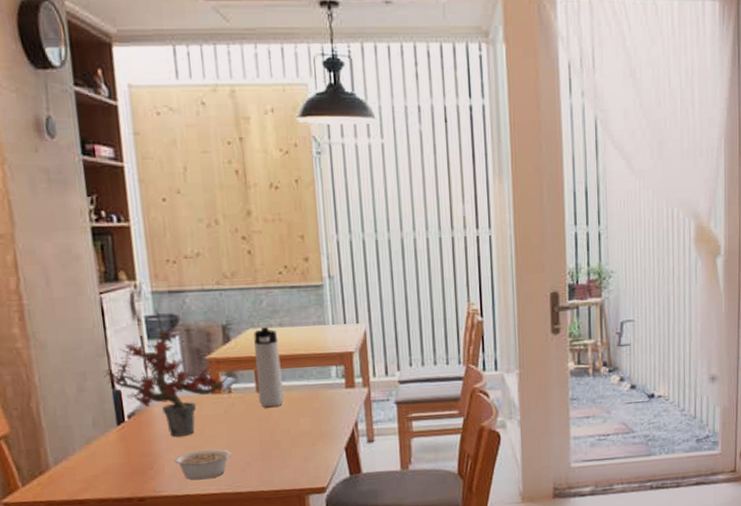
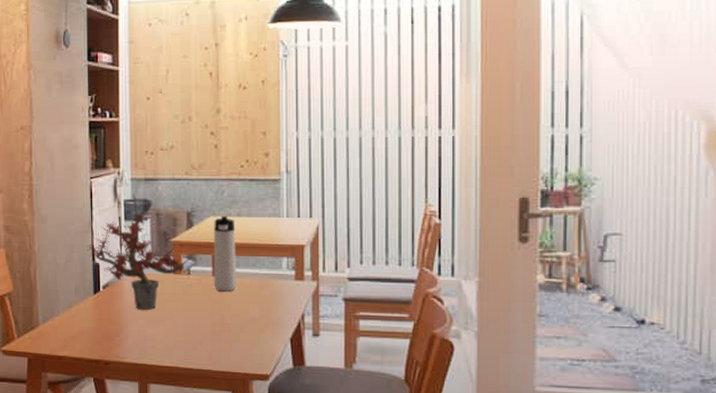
legume: present [173,449,231,480] -> none [136,325,186,352]

